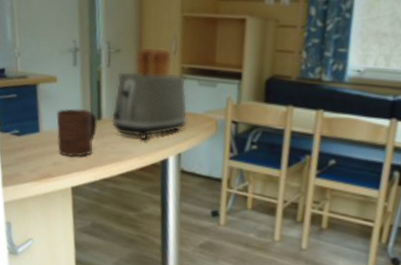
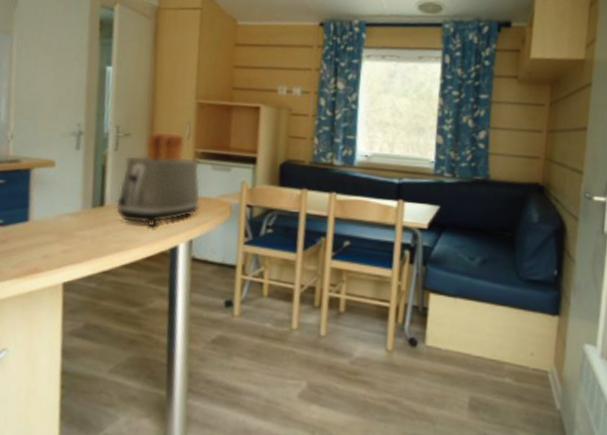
cup: present [56,108,98,157] -> none [50,195,100,248]

